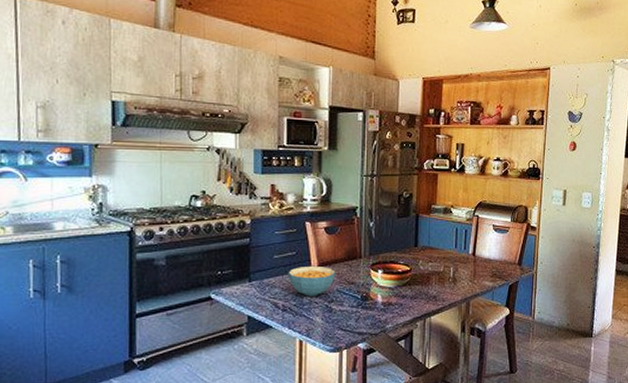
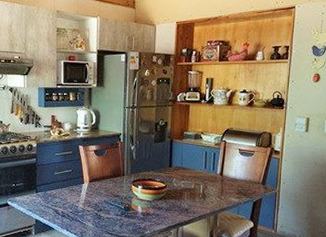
cereal bowl: present [288,265,336,297] -> none [65,181,103,206]

